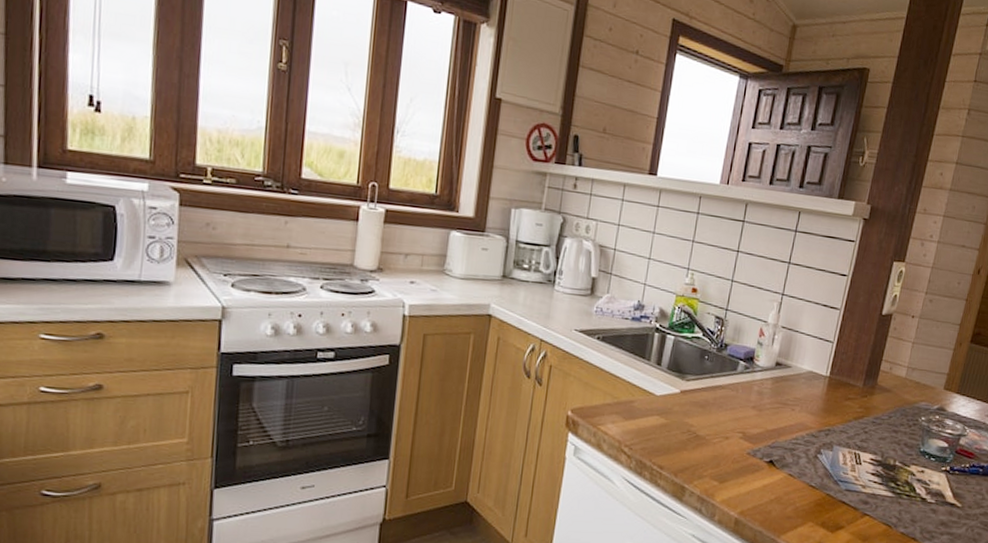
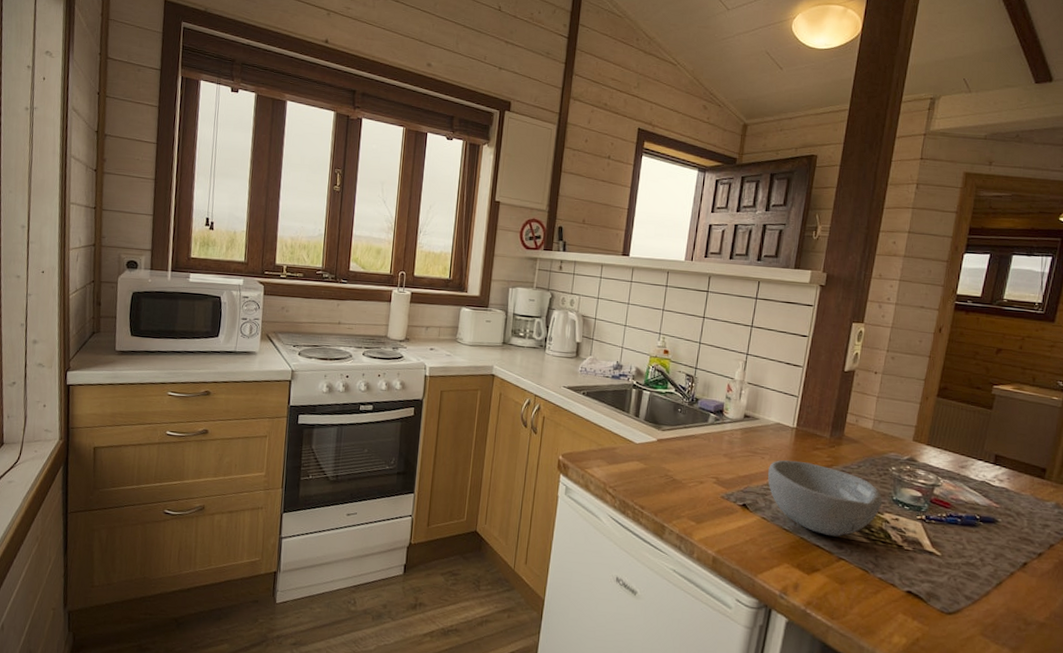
bowl: none [797,411,910,492] -> present [768,460,883,537]

